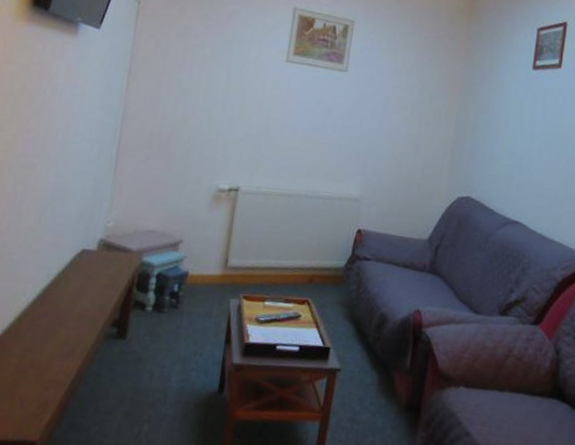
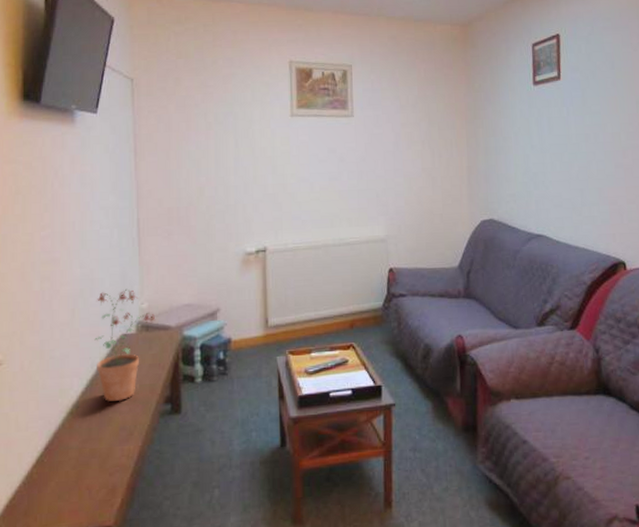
potted plant: none [52,204,119,317] -> present [94,288,156,402]

